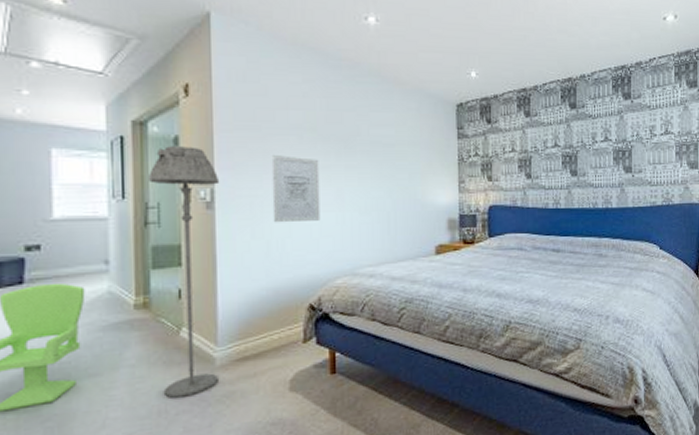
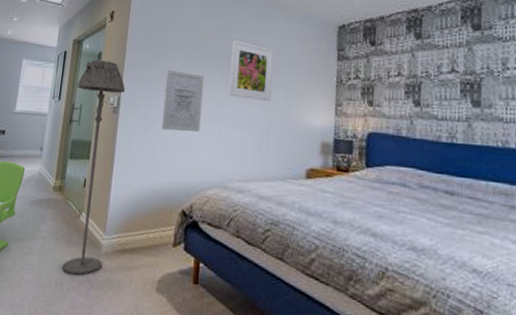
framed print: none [348,120,396,182] -> present [229,40,275,101]

